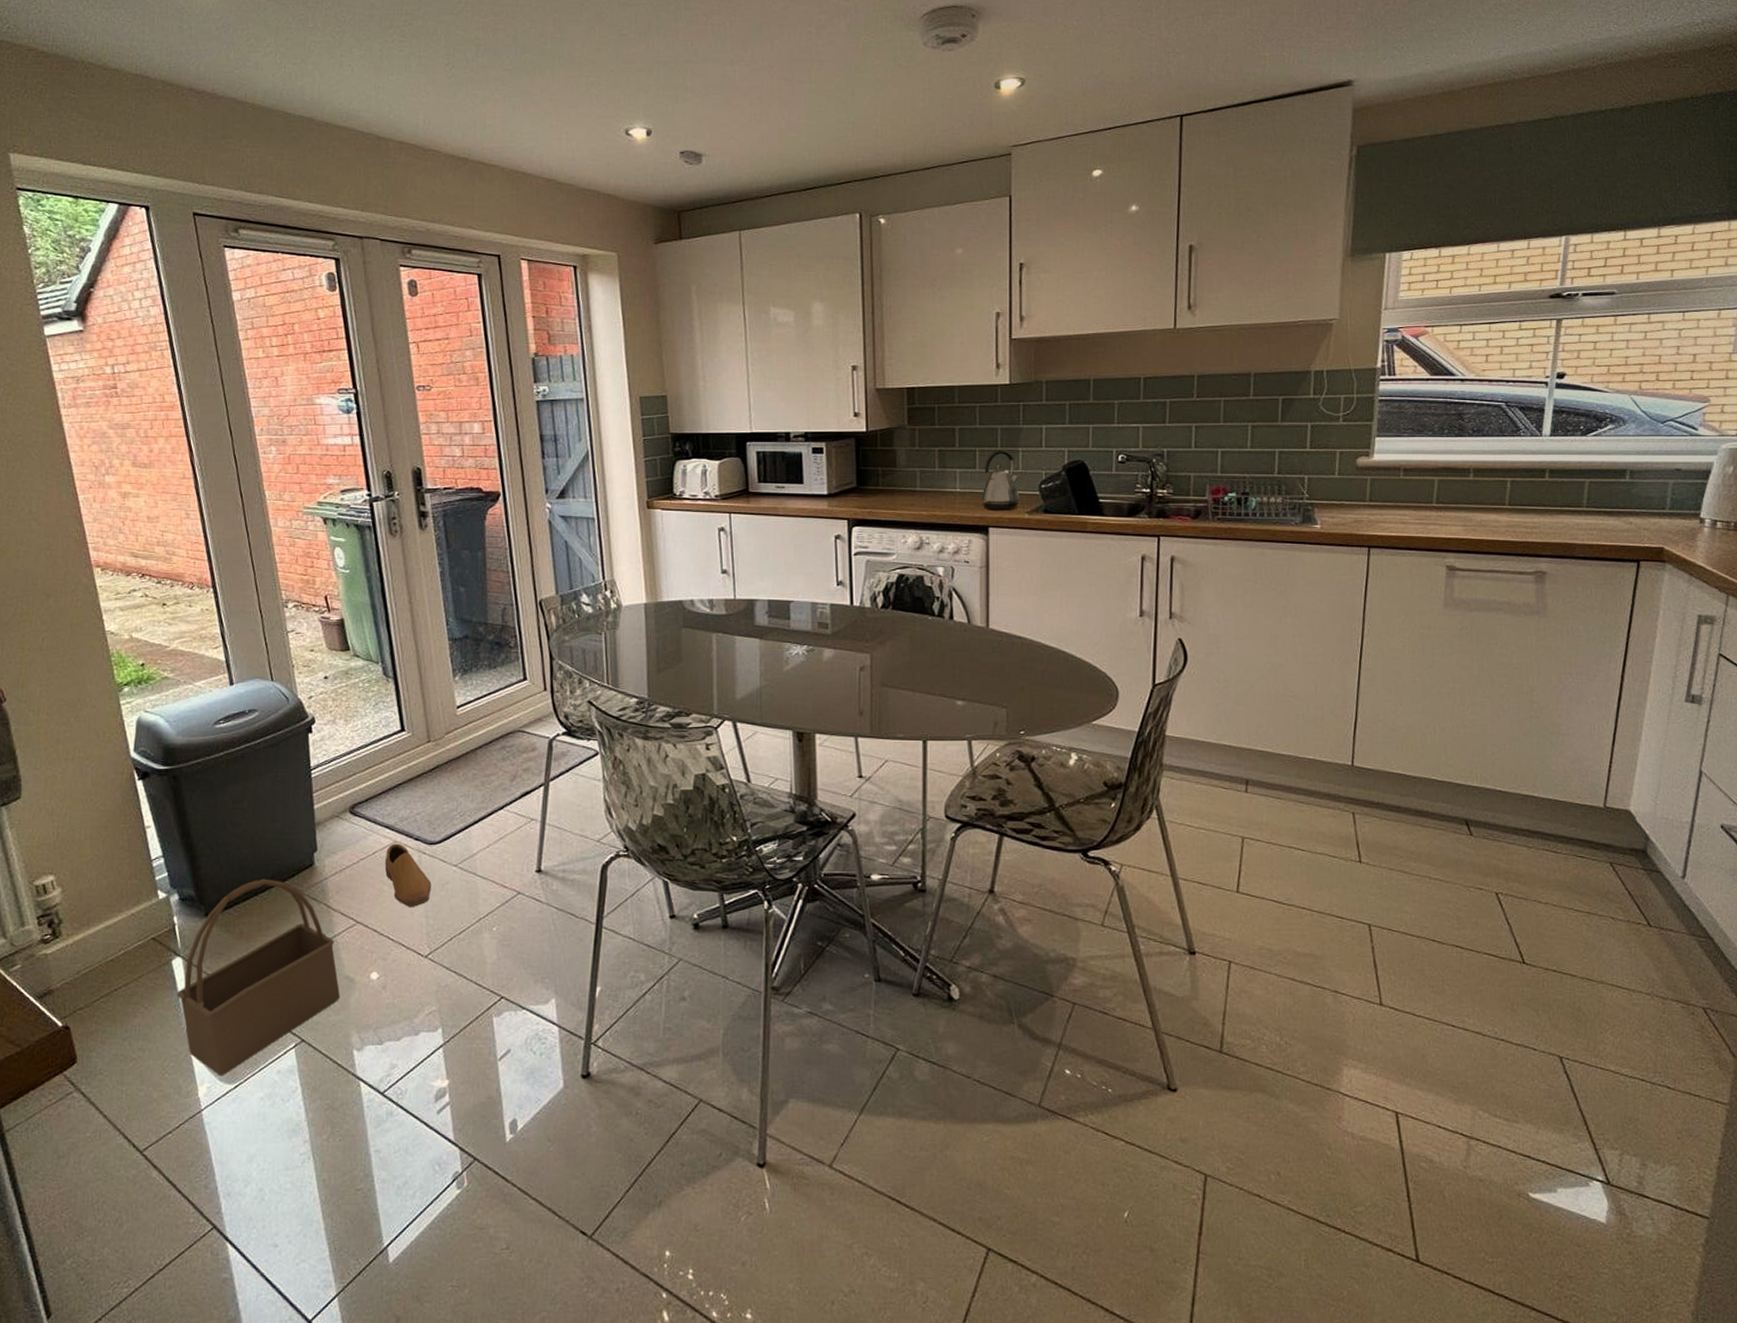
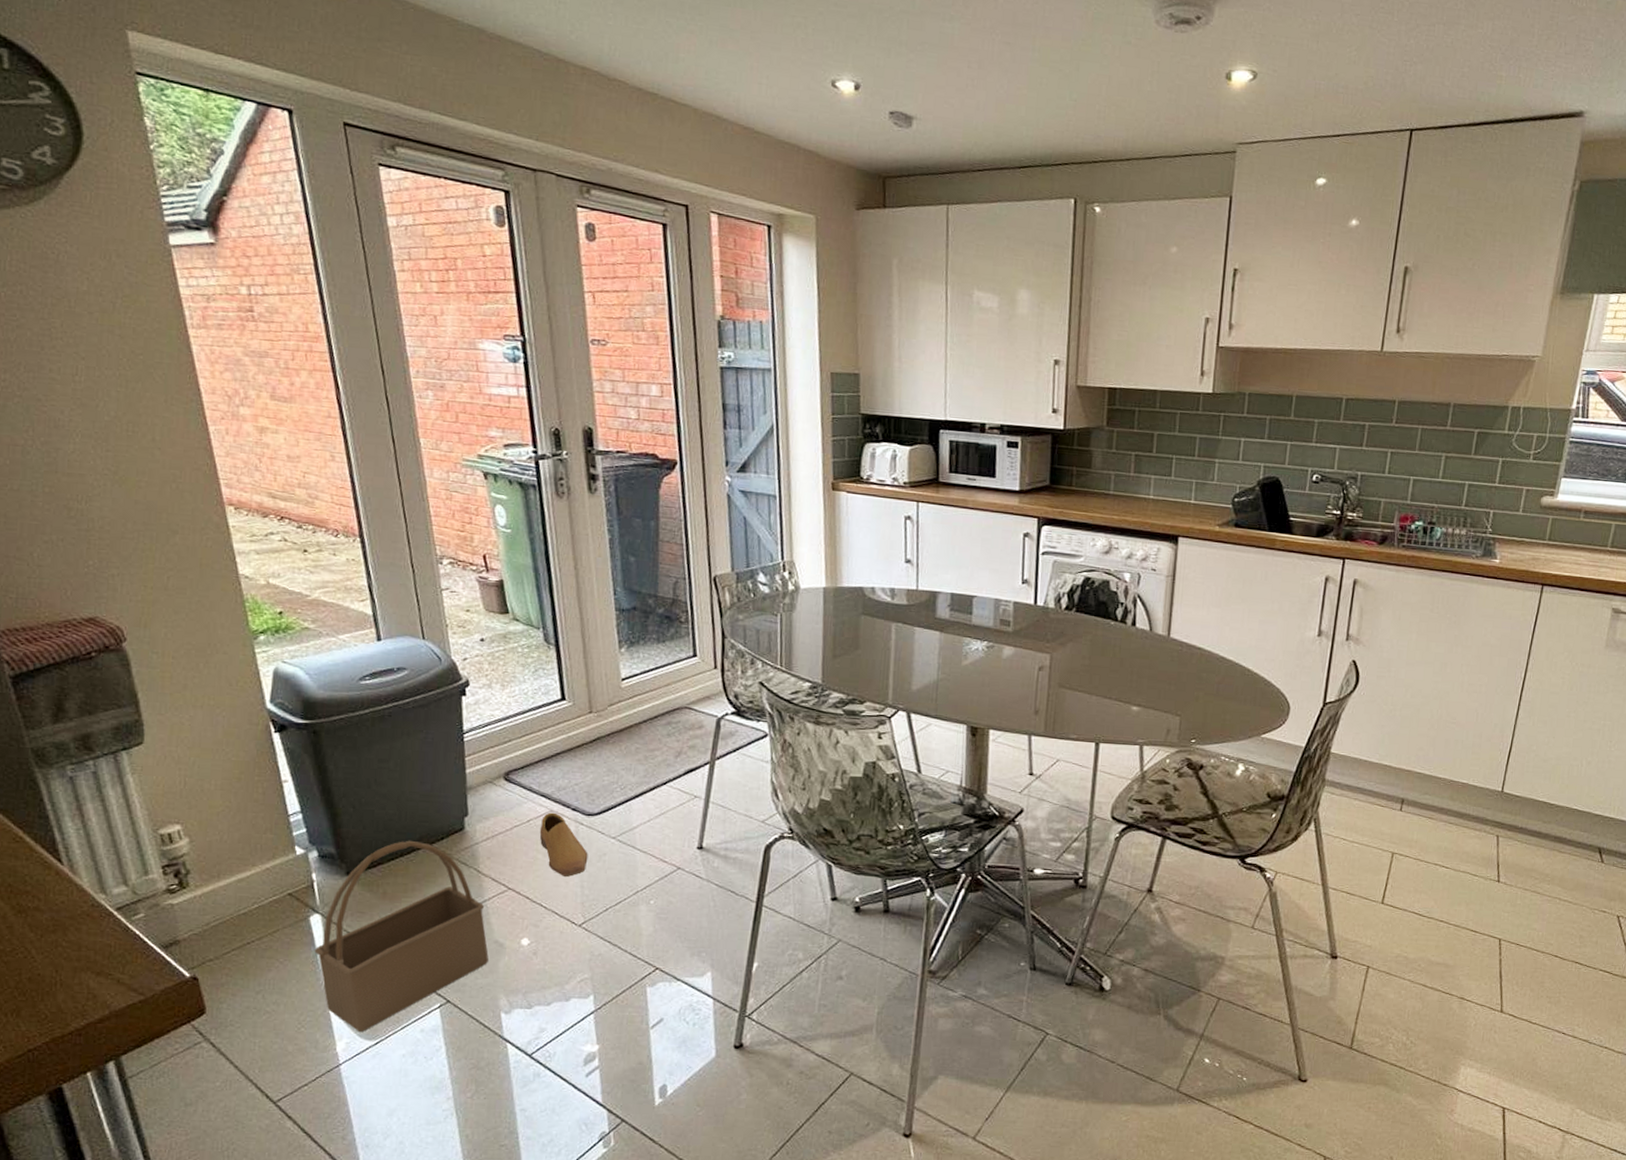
kettle: present [980,450,1019,511] -> none [1173,459,1214,522]

